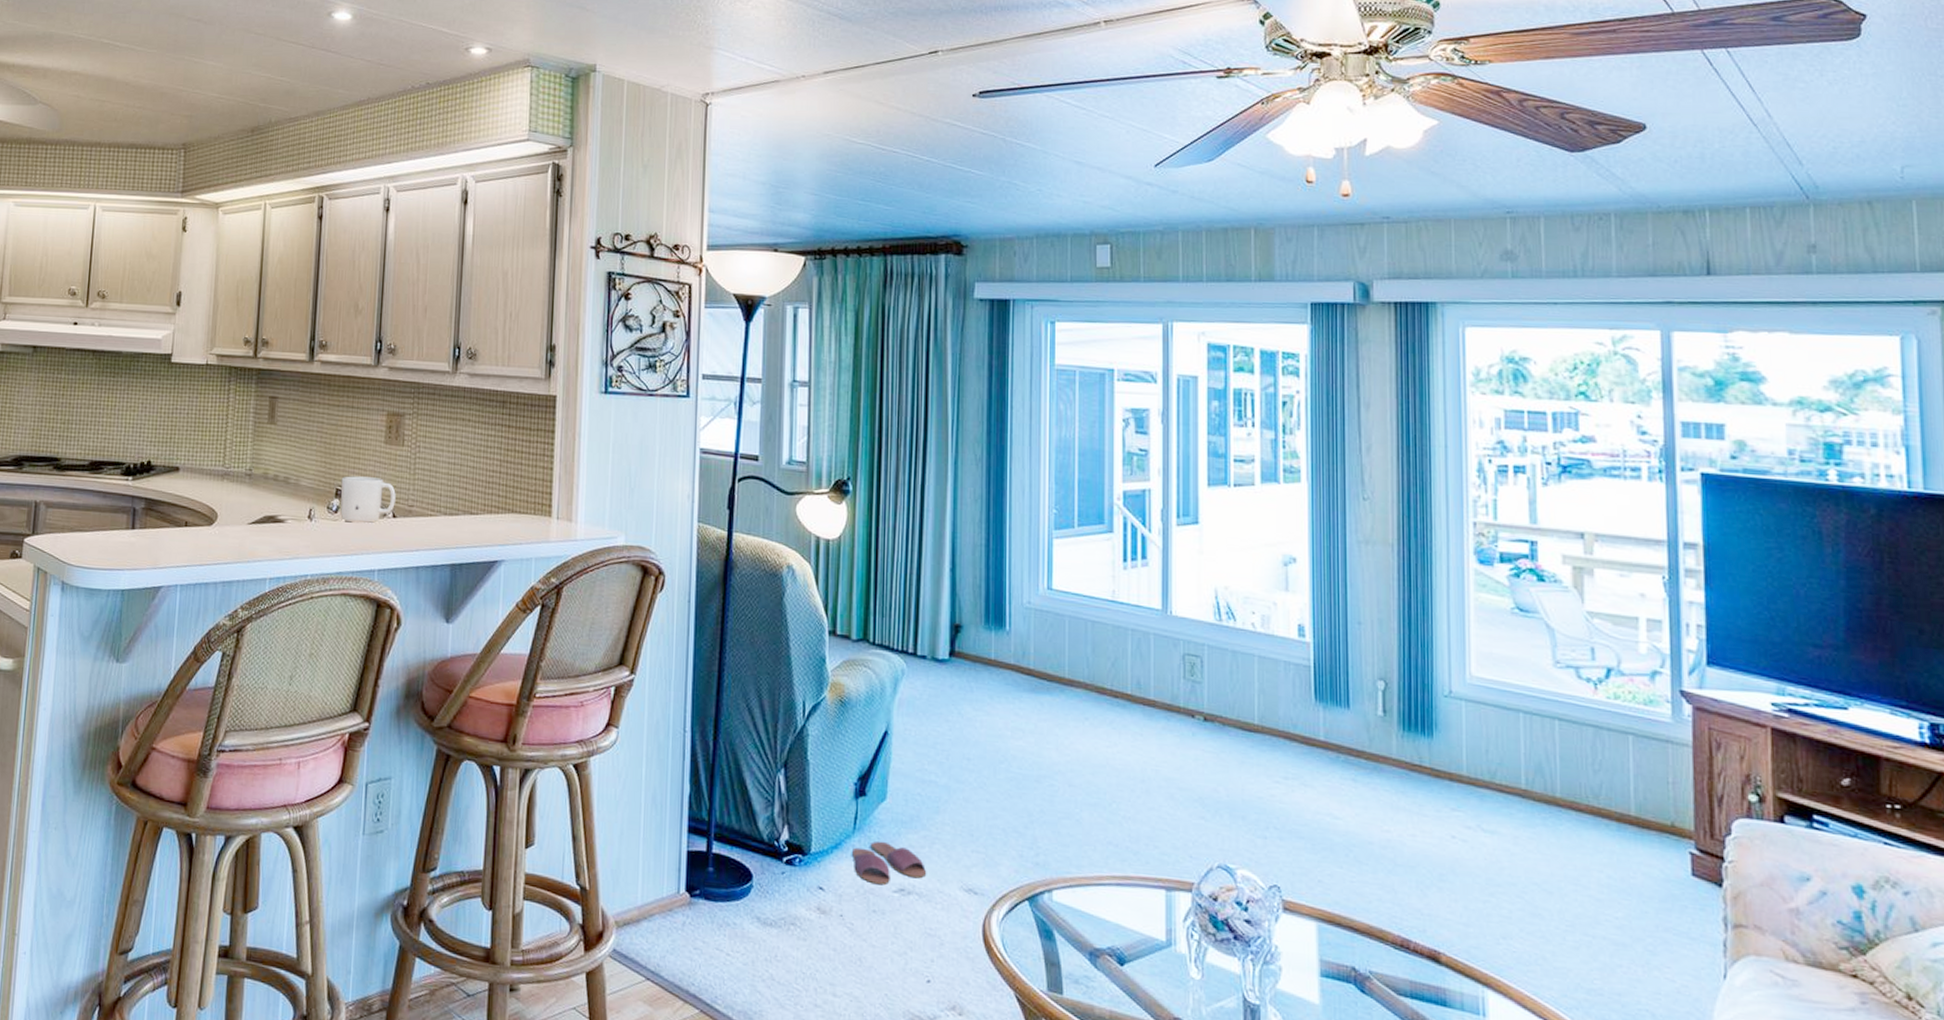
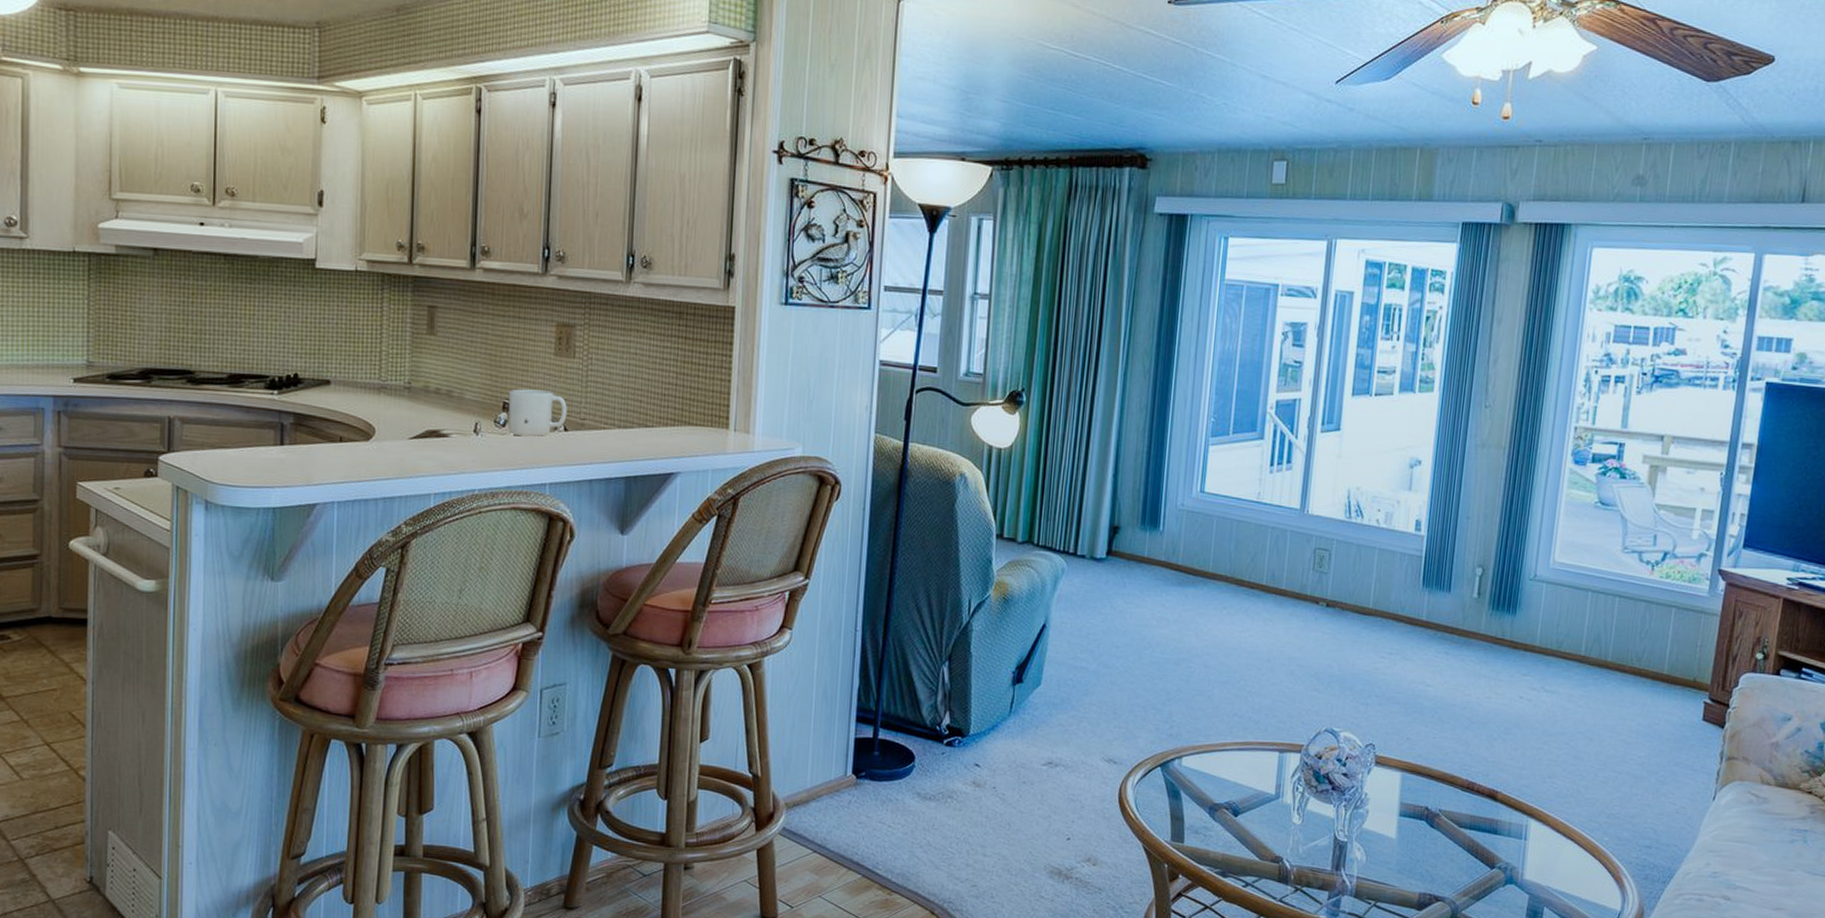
slippers: present [852,841,927,885] -> none [1007,721,1074,760]

